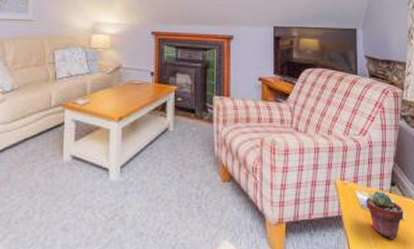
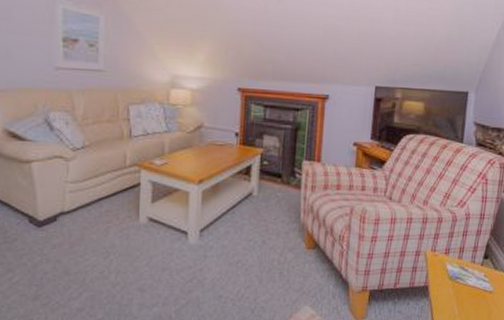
potted succulent: present [365,191,404,240] -> none [454,263,494,311]

